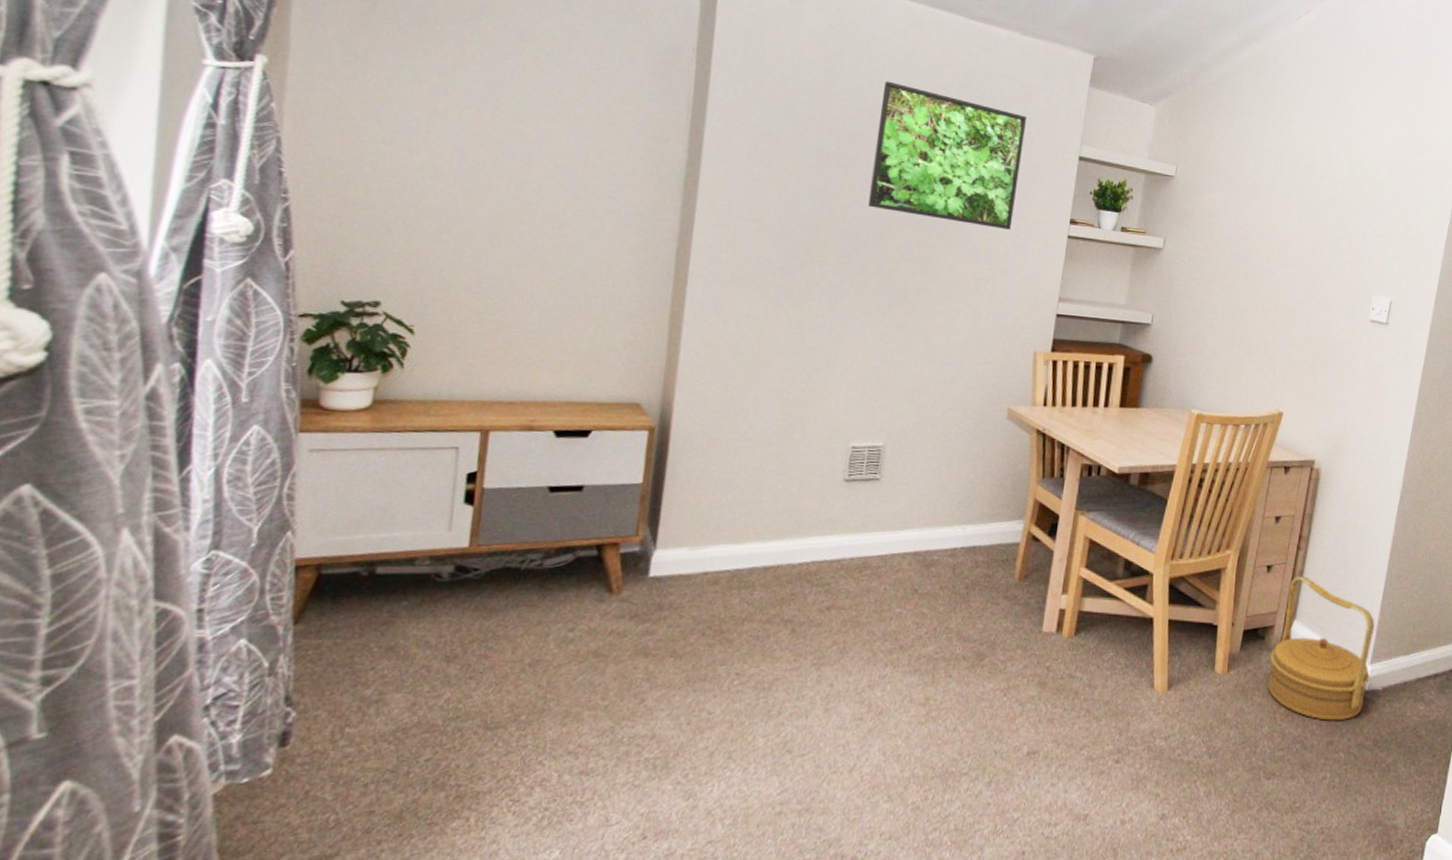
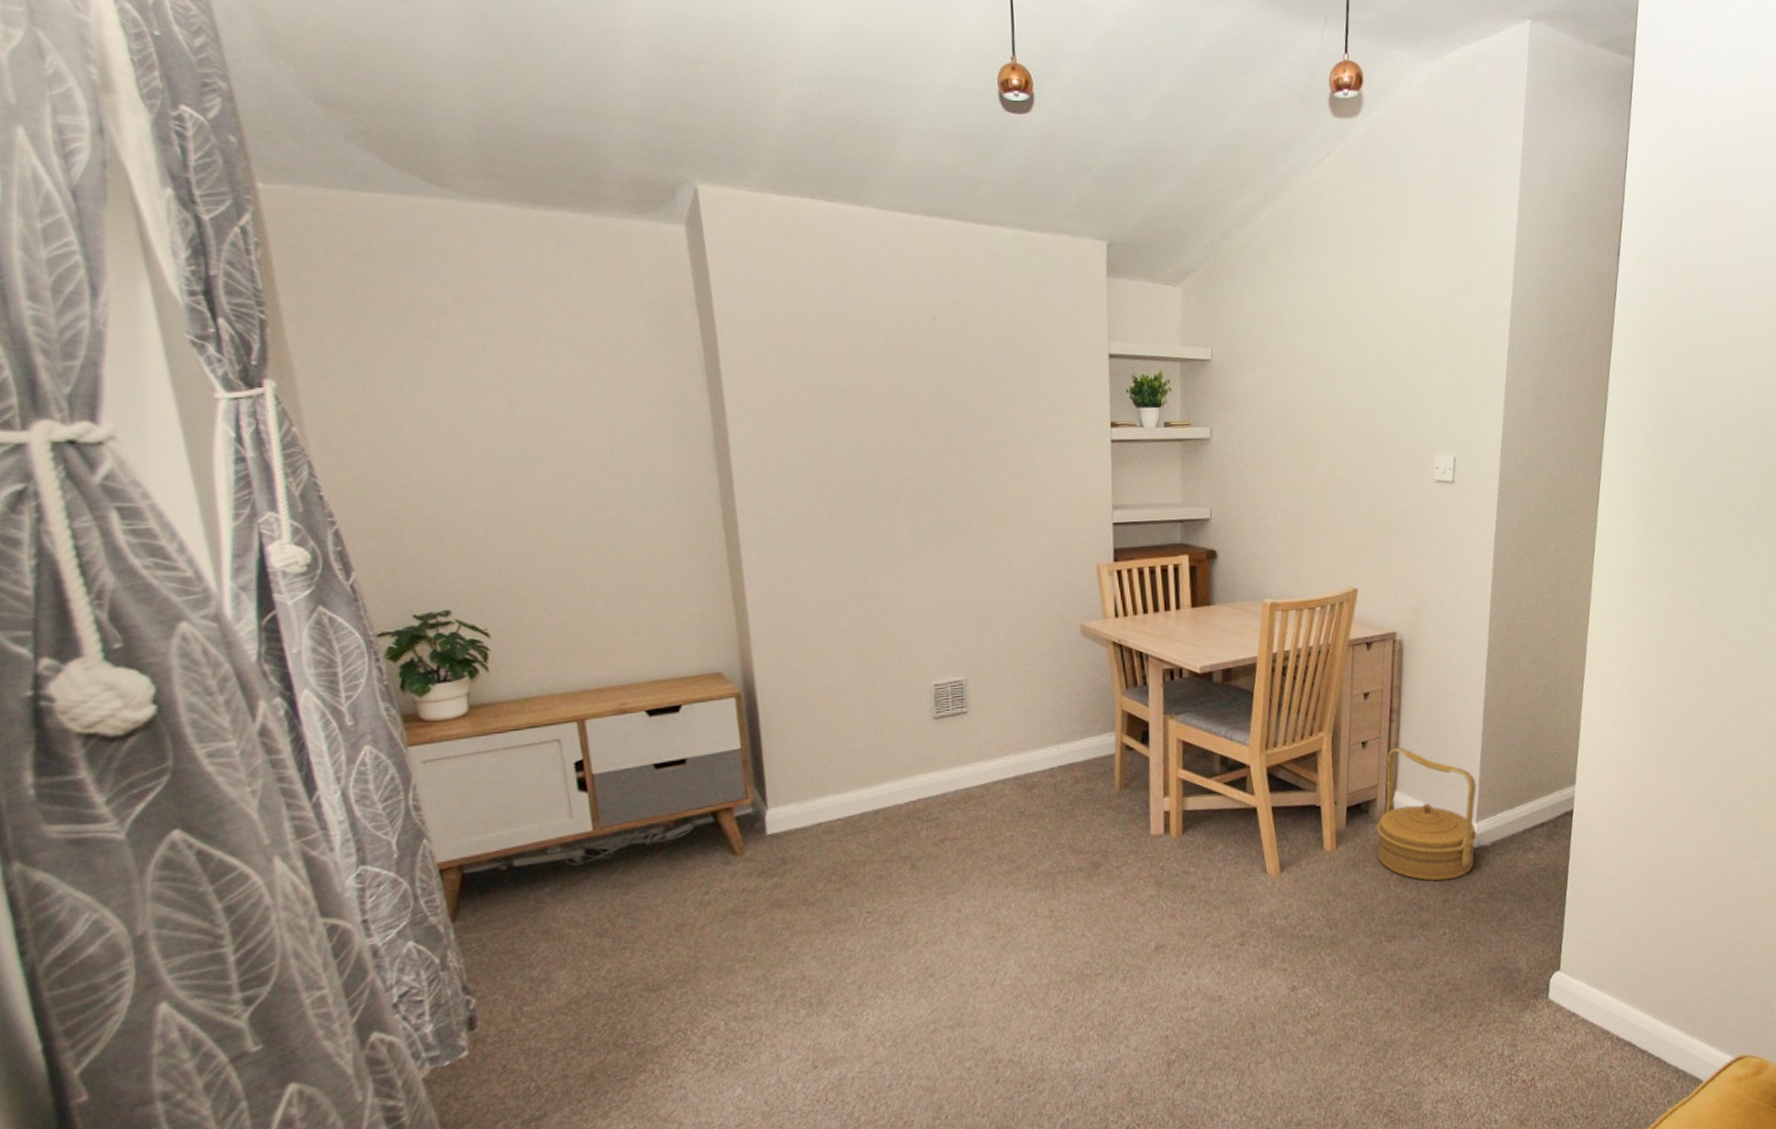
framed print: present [868,81,1026,230] -> none [894,304,1052,444]

